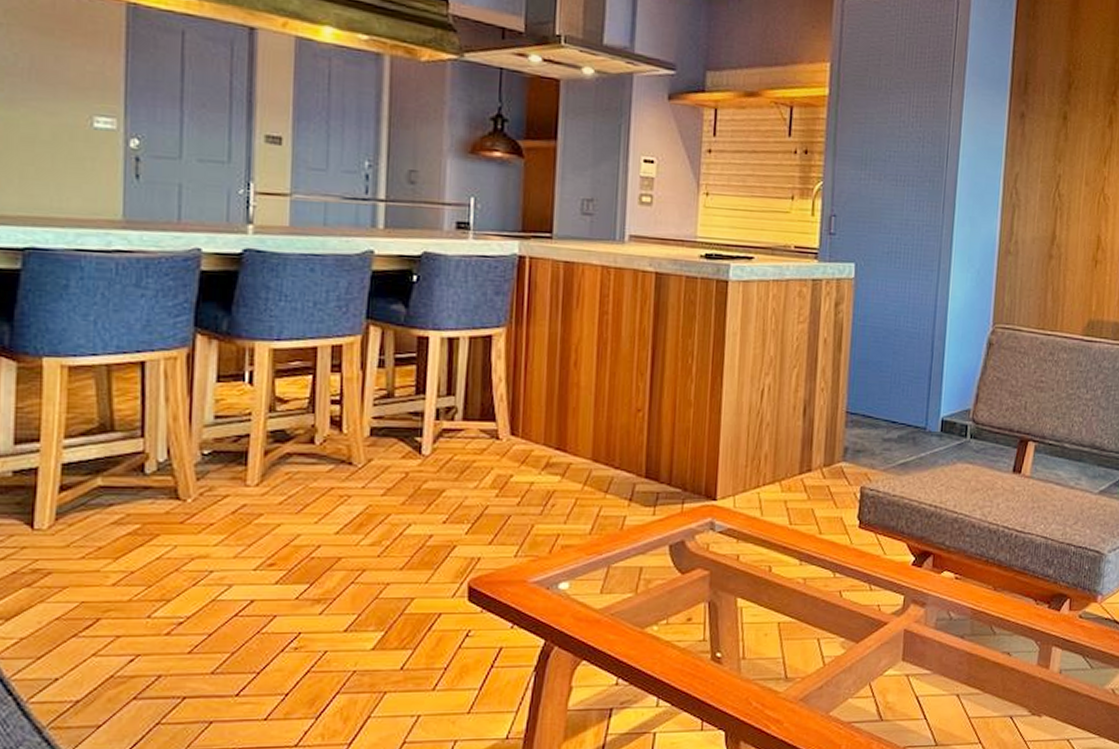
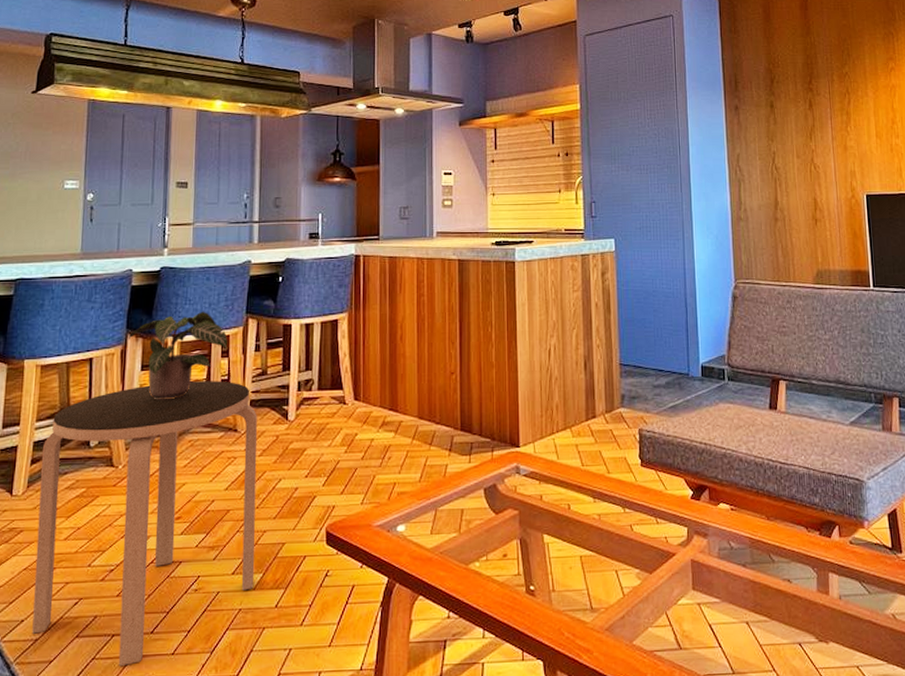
side table: none [71,400,380,733] -> present [32,381,258,667]
potted plant: none [196,311,341,421] -> present [128,311,228,400]

